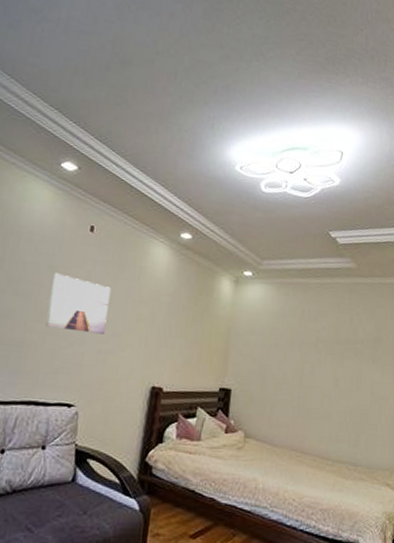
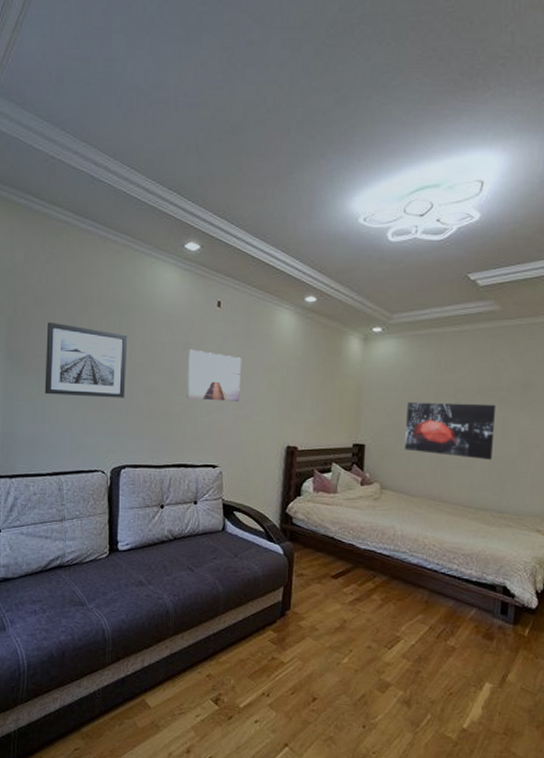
wall art: none [269,348,351,411] -> present [405,401,495,460]

